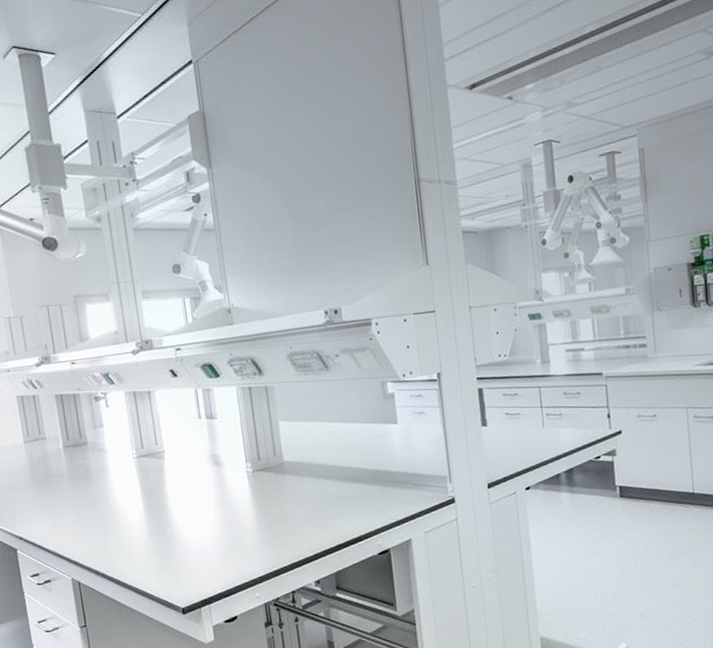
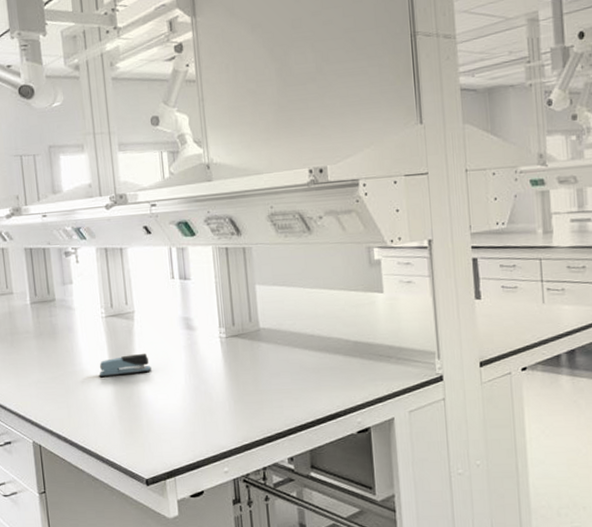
stapler: none [133,489,183,515] -> present [99,353,152,378]

